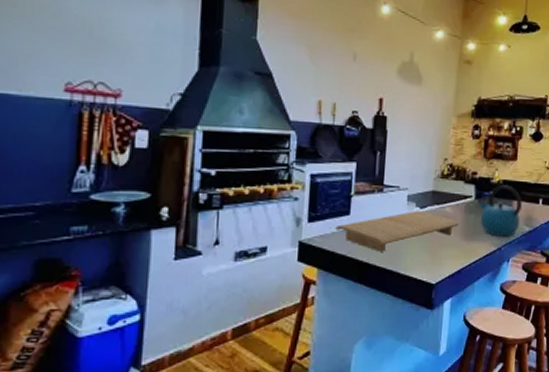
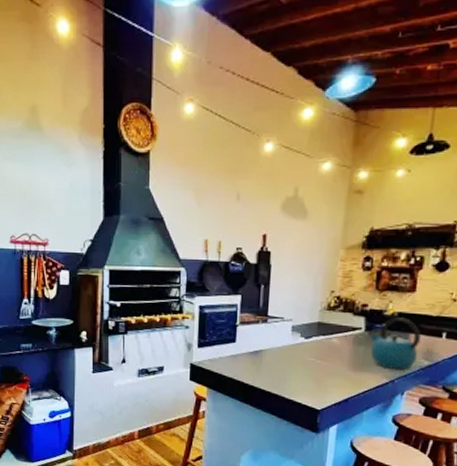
cutting board: present [335,210,459,252] -> none [222,340,347,377]

